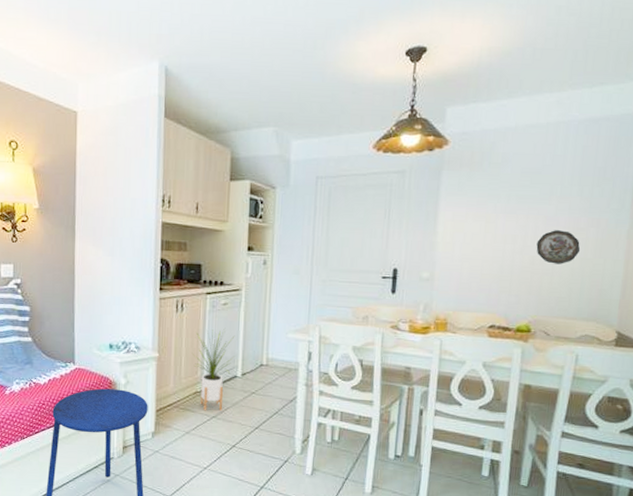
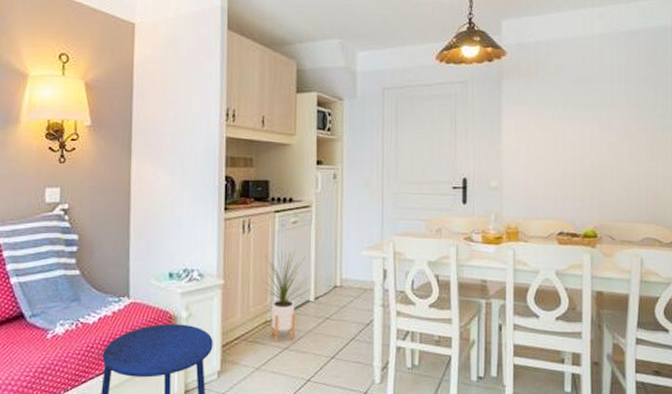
decorative plate: present [536,230,581,264] -> none [594,136,634,169]

